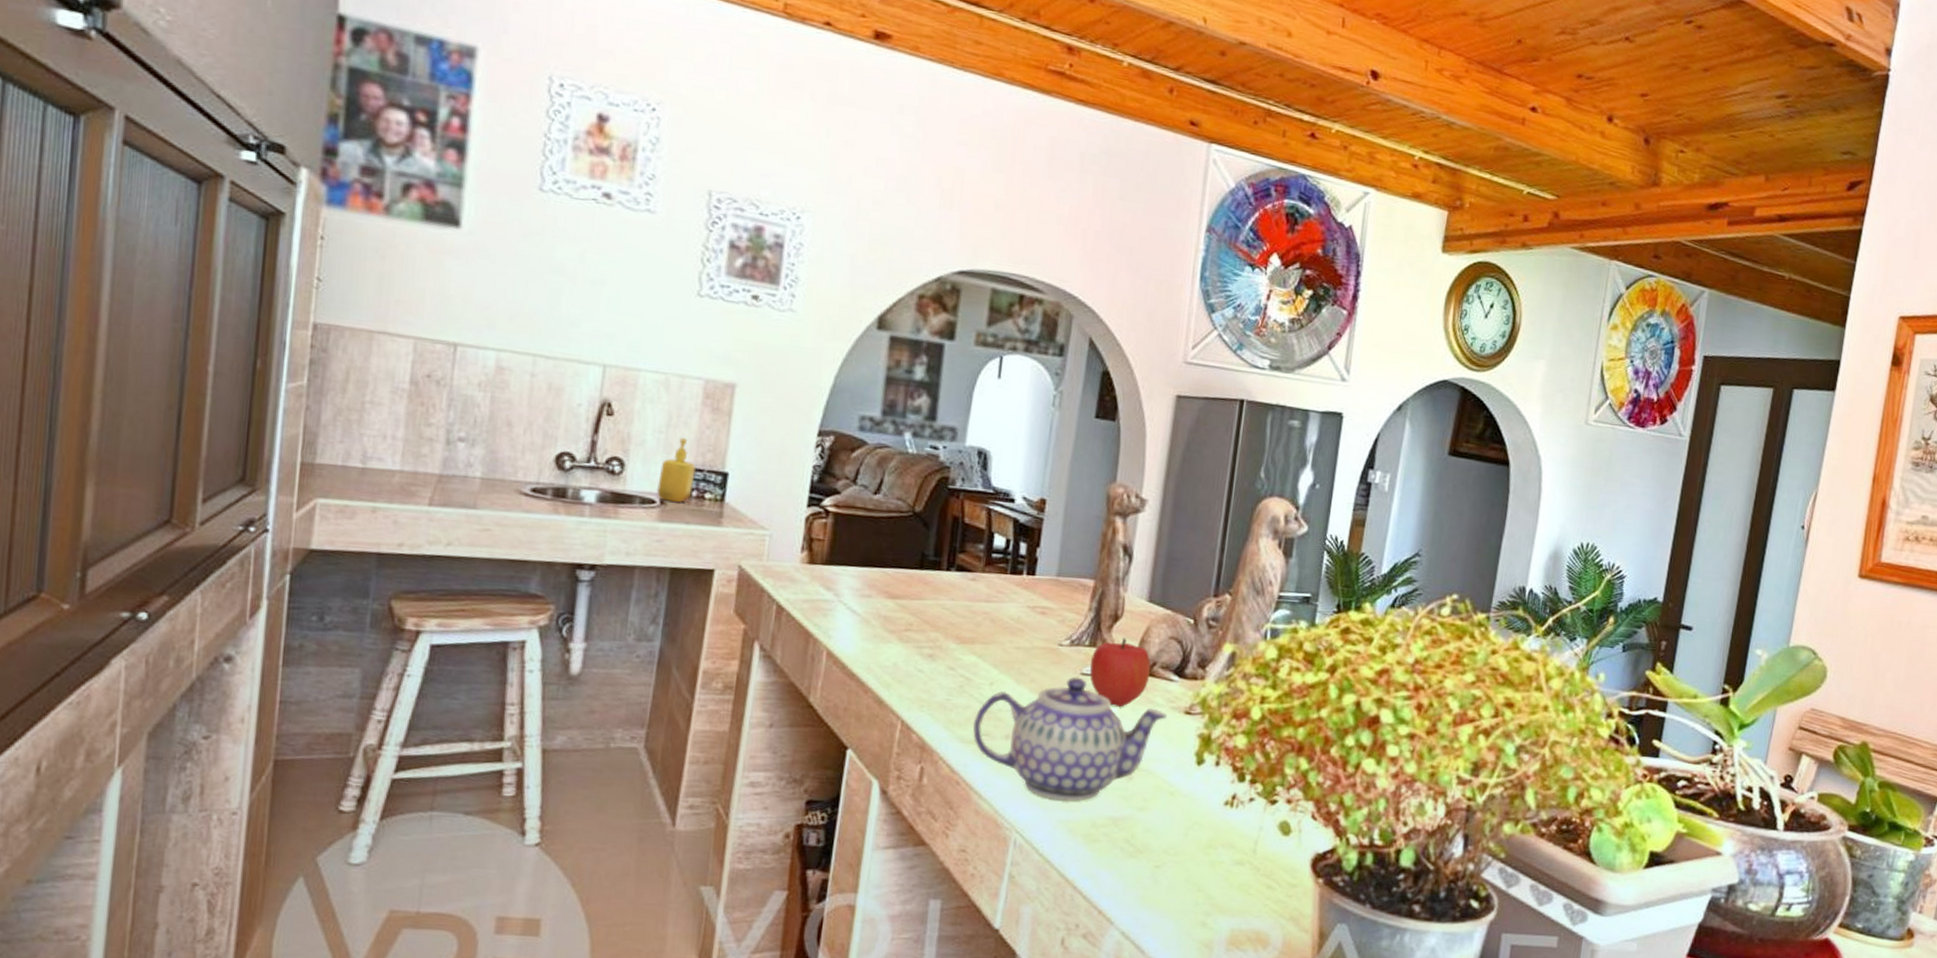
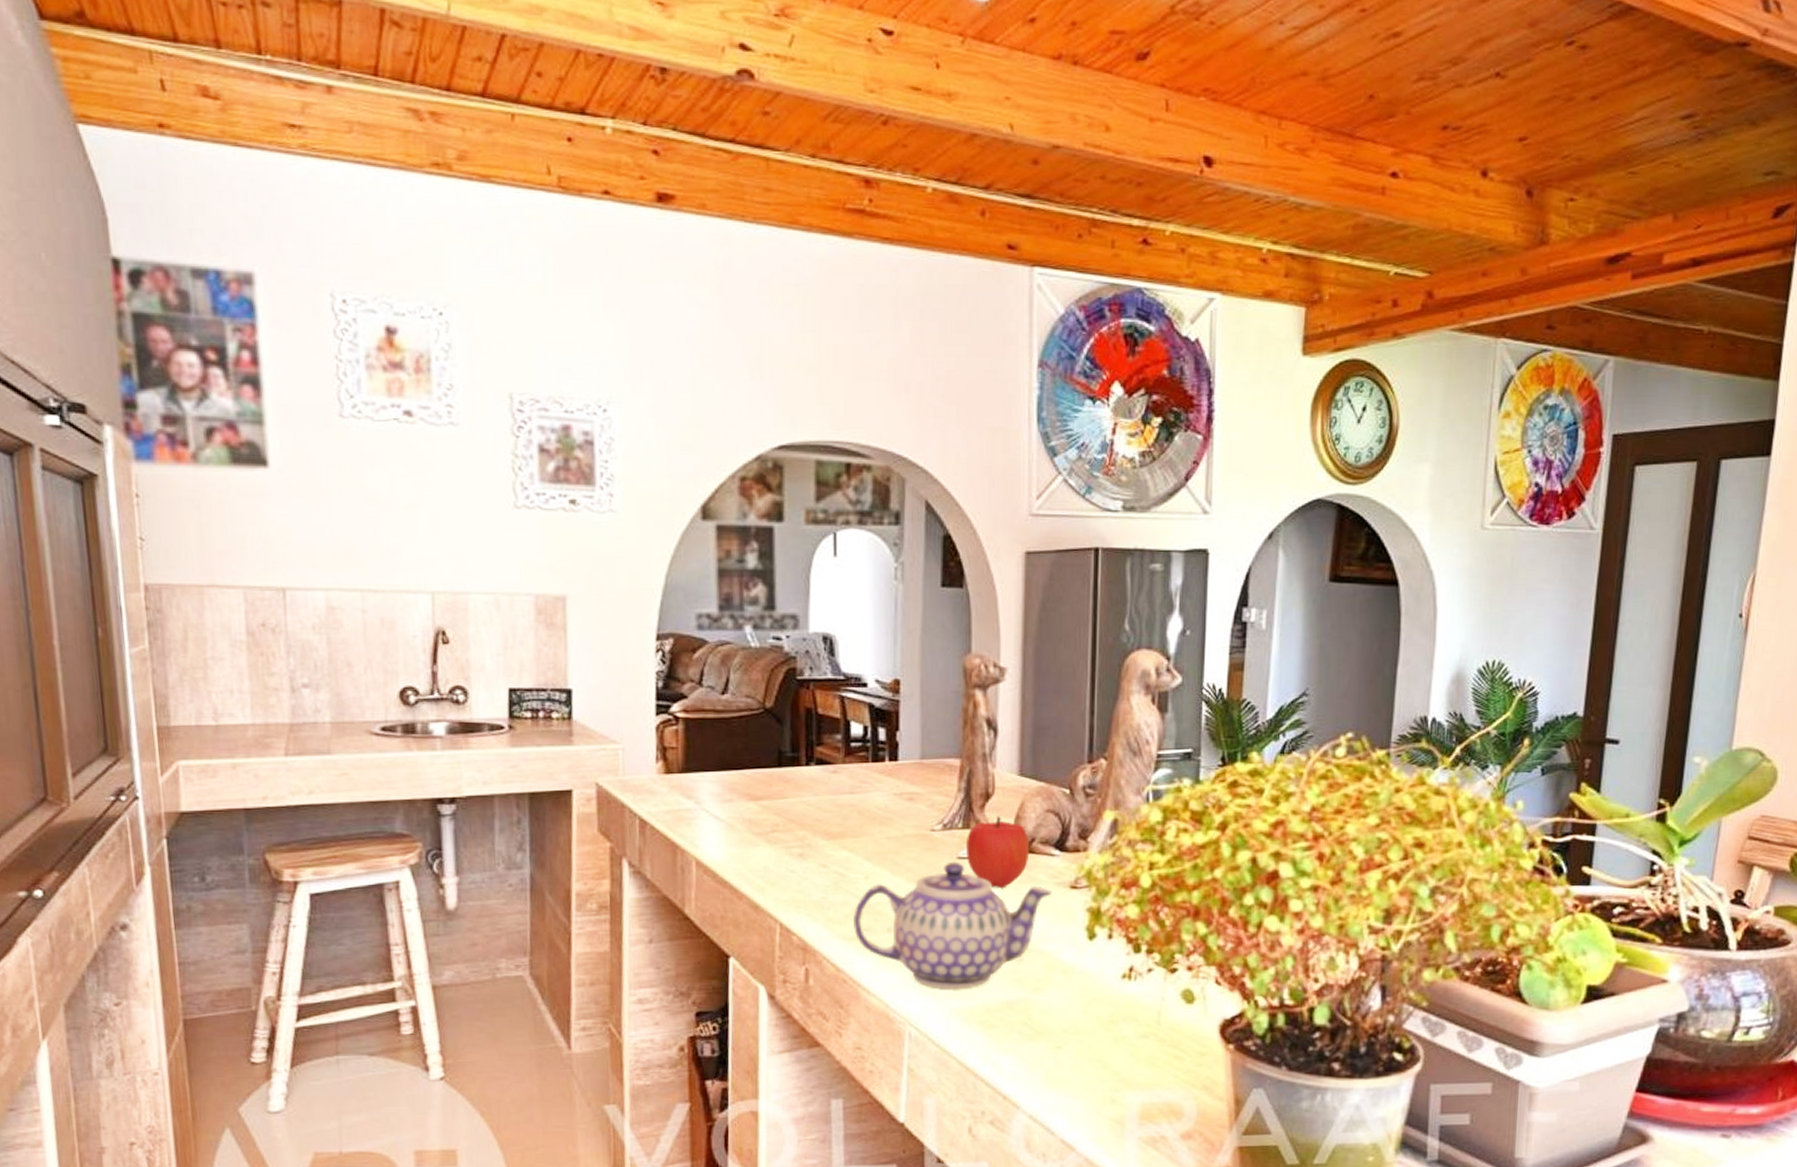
soap dispenser: present [657,437,696,503] -> none [503,658,539,726]

